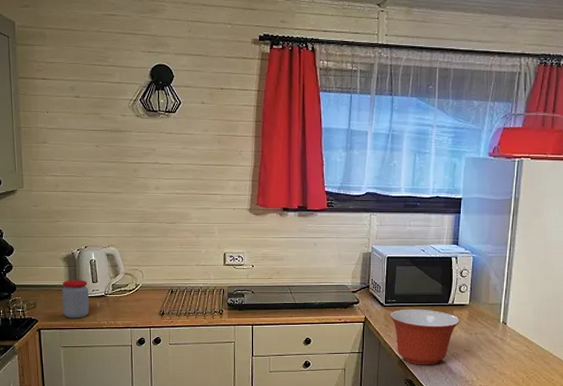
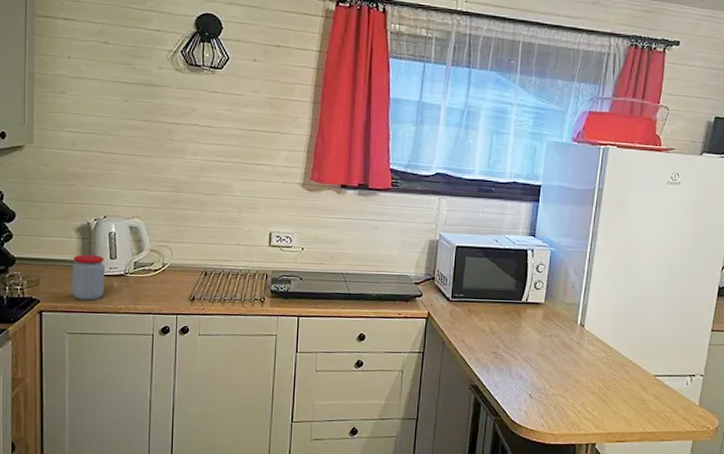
mixing bowl: present [389,309,460,365] -> none [455,305,534,370]

